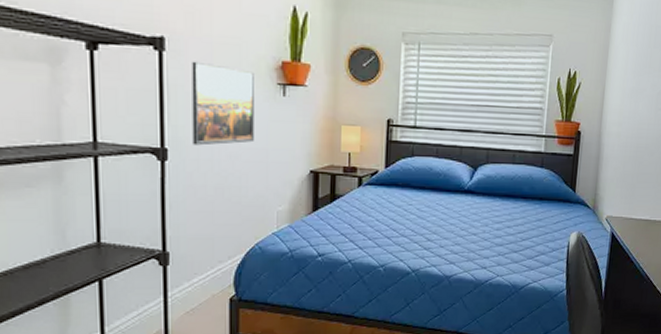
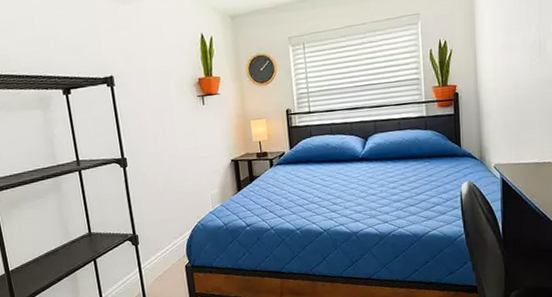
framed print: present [192,61,256,146] -> none [134,89,186,153]

